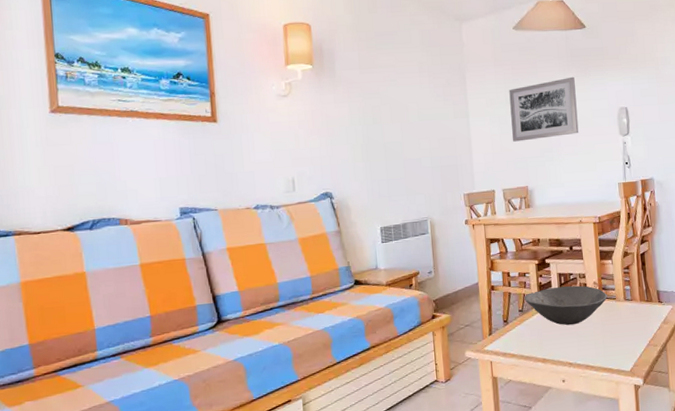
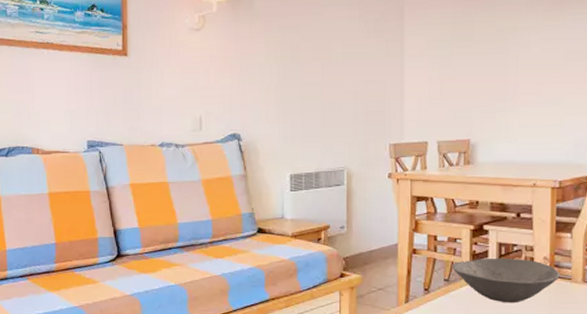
wall art: present [509,76,579,142] -> none [455,10,545,87]

